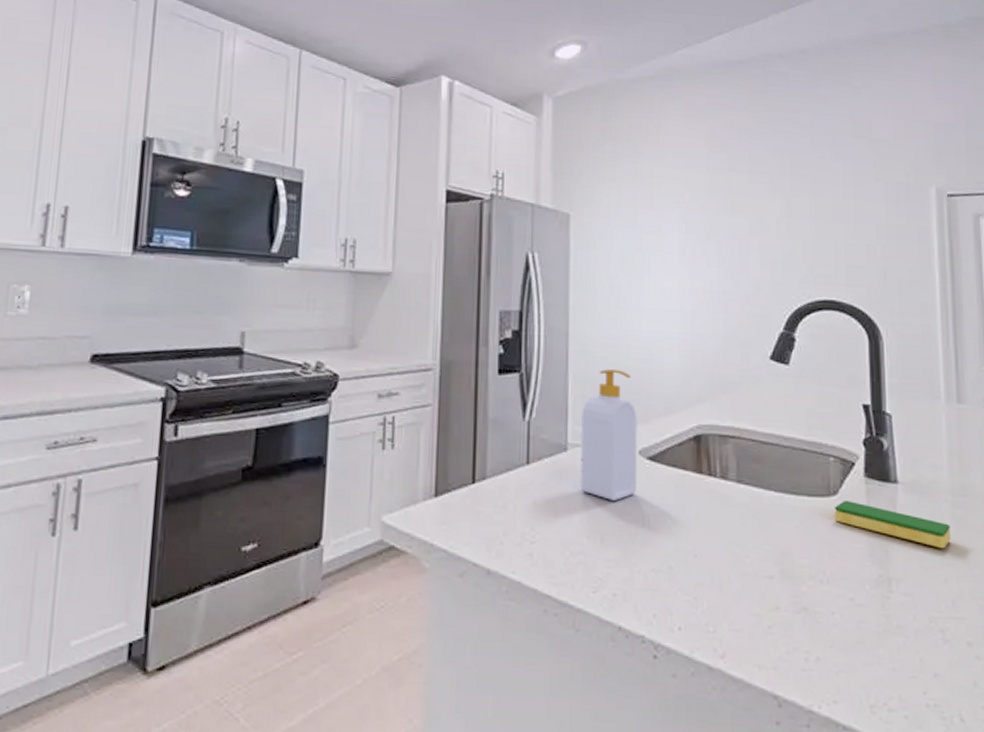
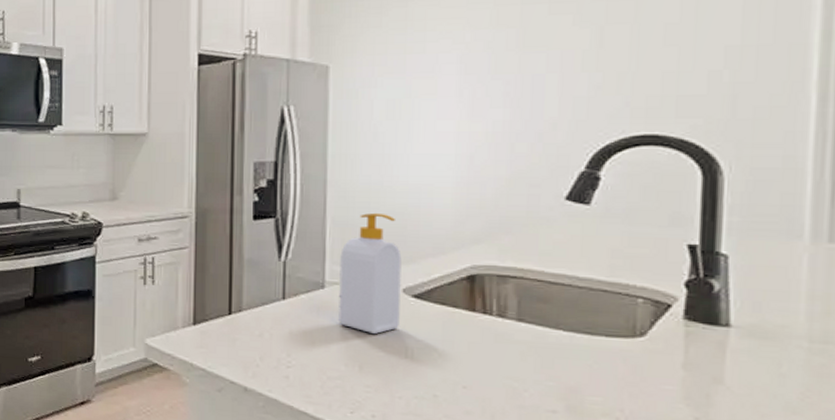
dish sponge: present [835,499,951,548] -> none [640,341,803,396]

